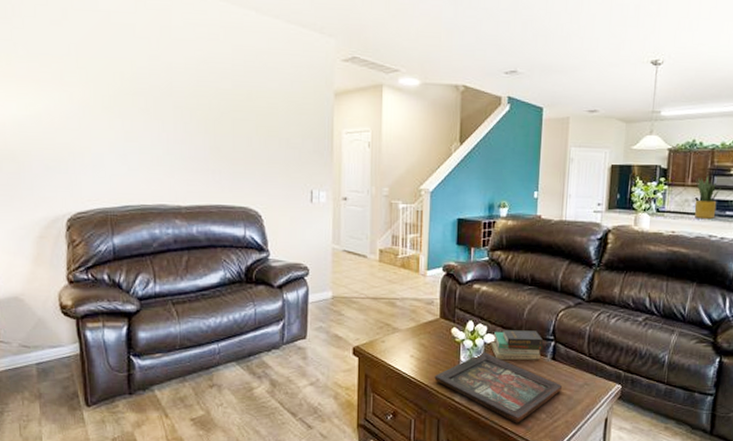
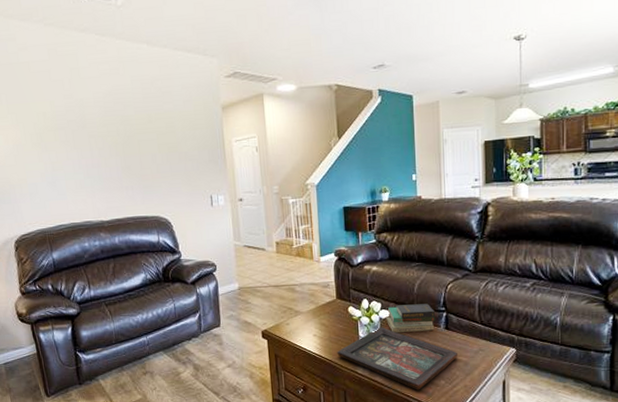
planter: present [694,175,721,219] -> none [571,140,598,183]

